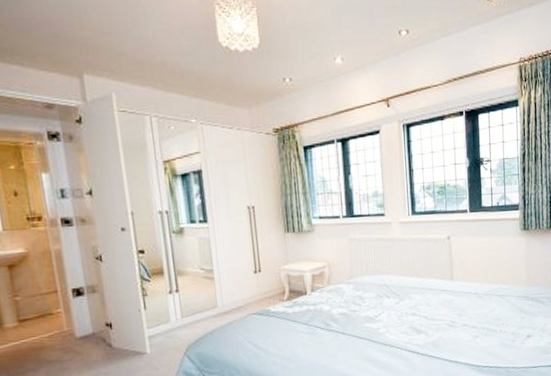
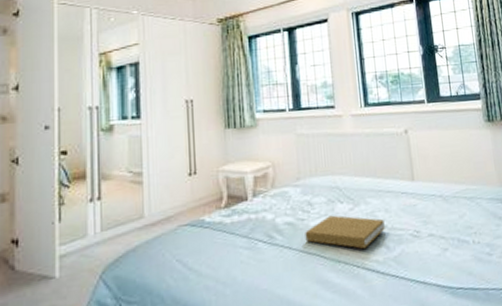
book: none [357,308,426,335] -> present [305,215,385,249]

